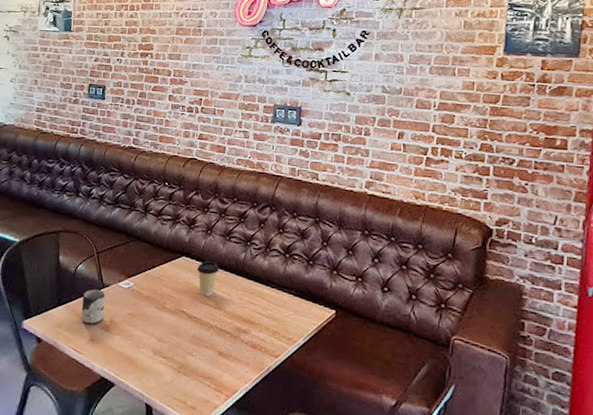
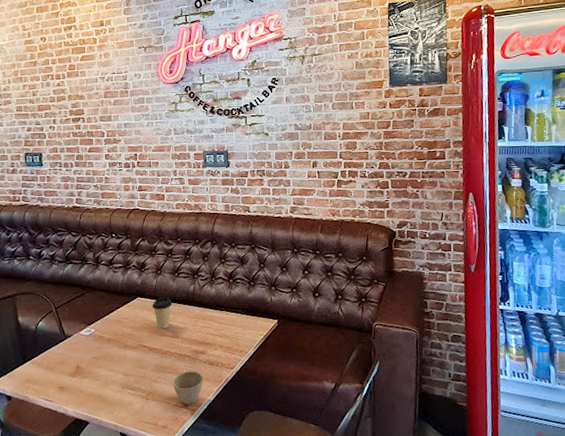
cup: present [81,289,106,325] -> none [47,341,70,375]
cup: none [208,349,243,389] -> present [173,371,204,405]

